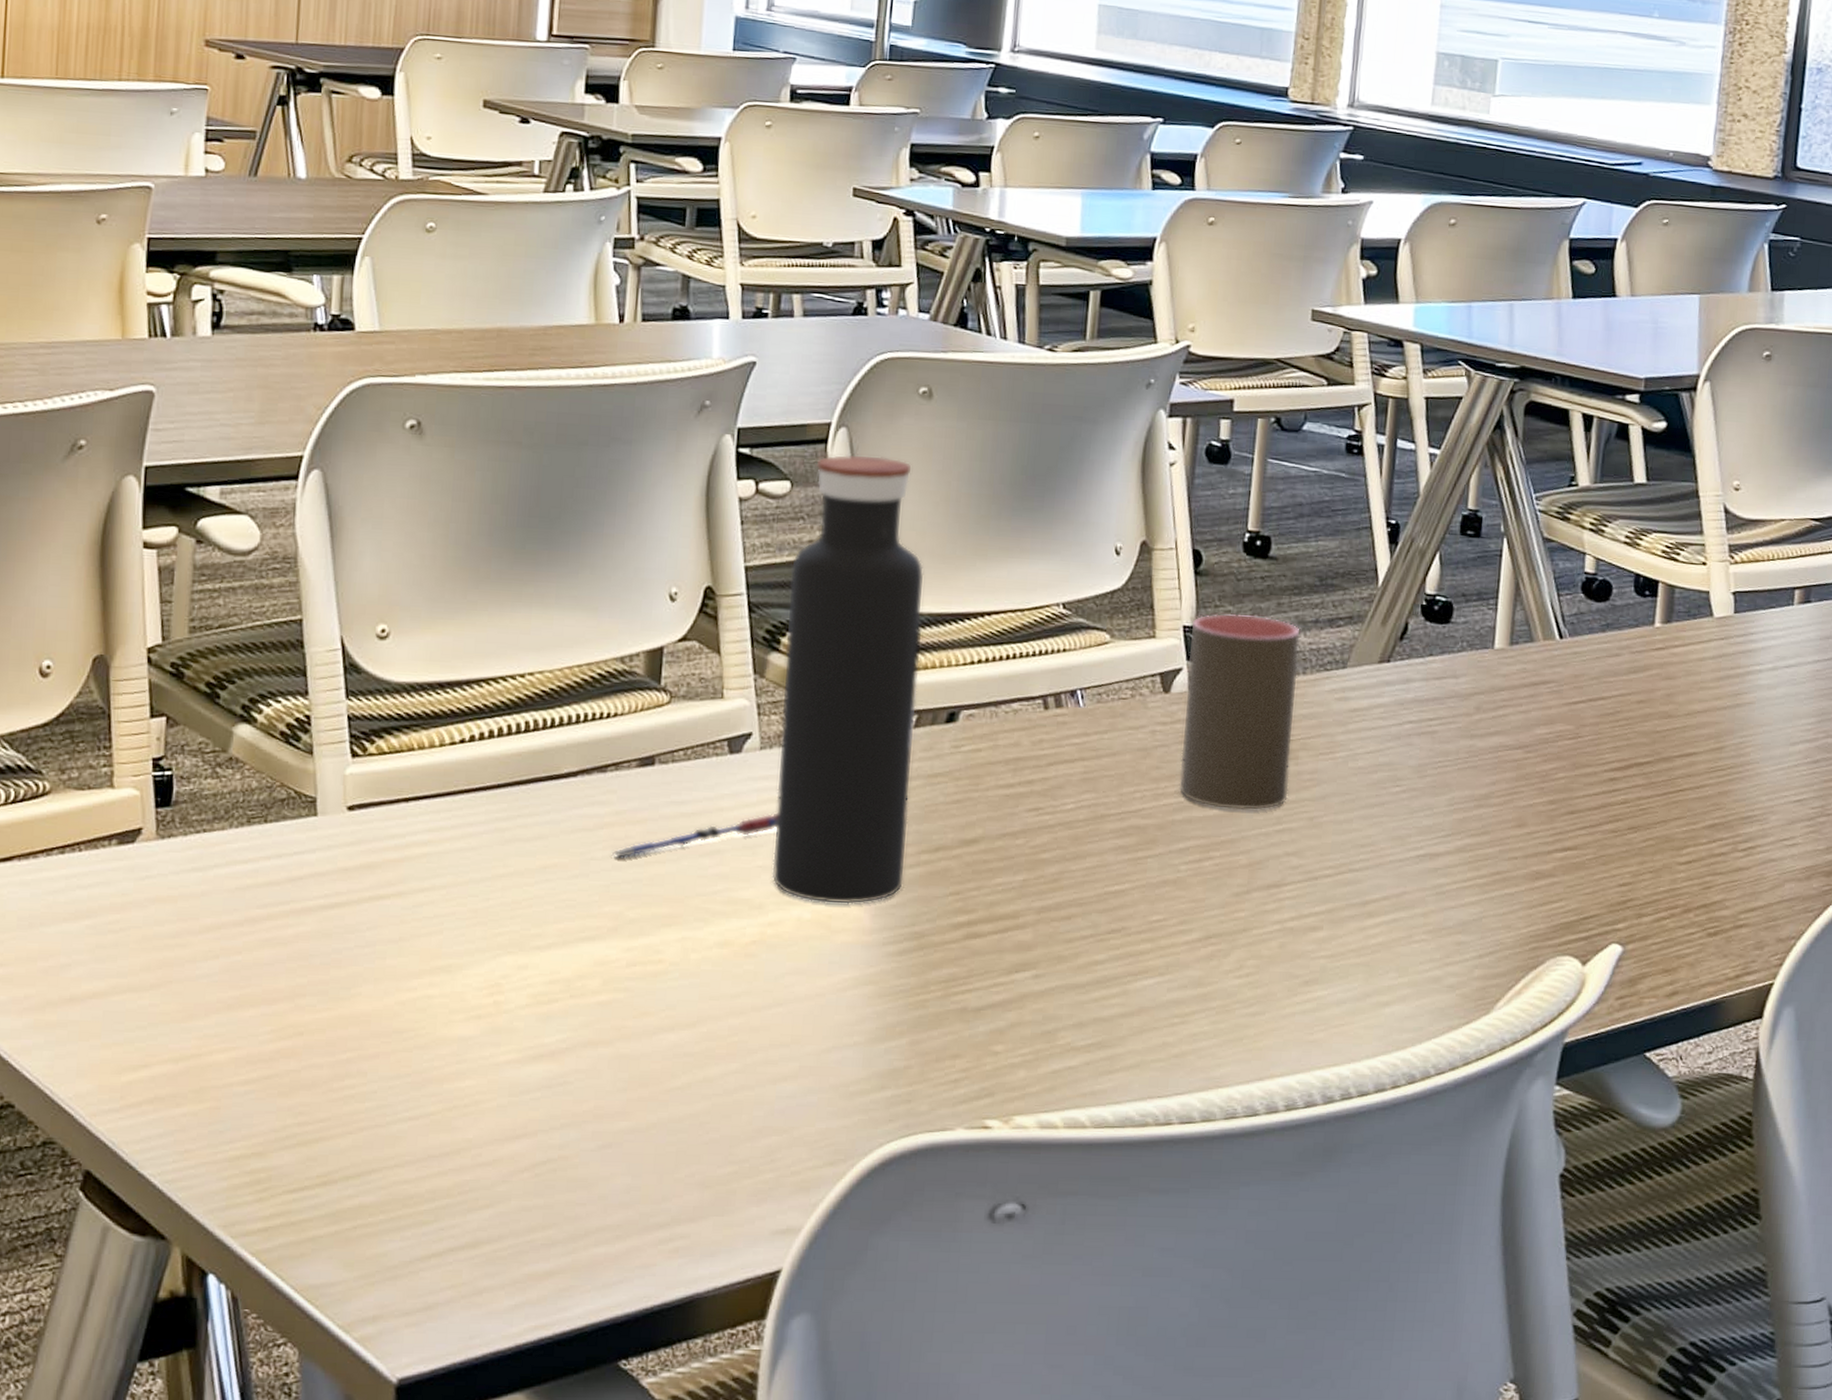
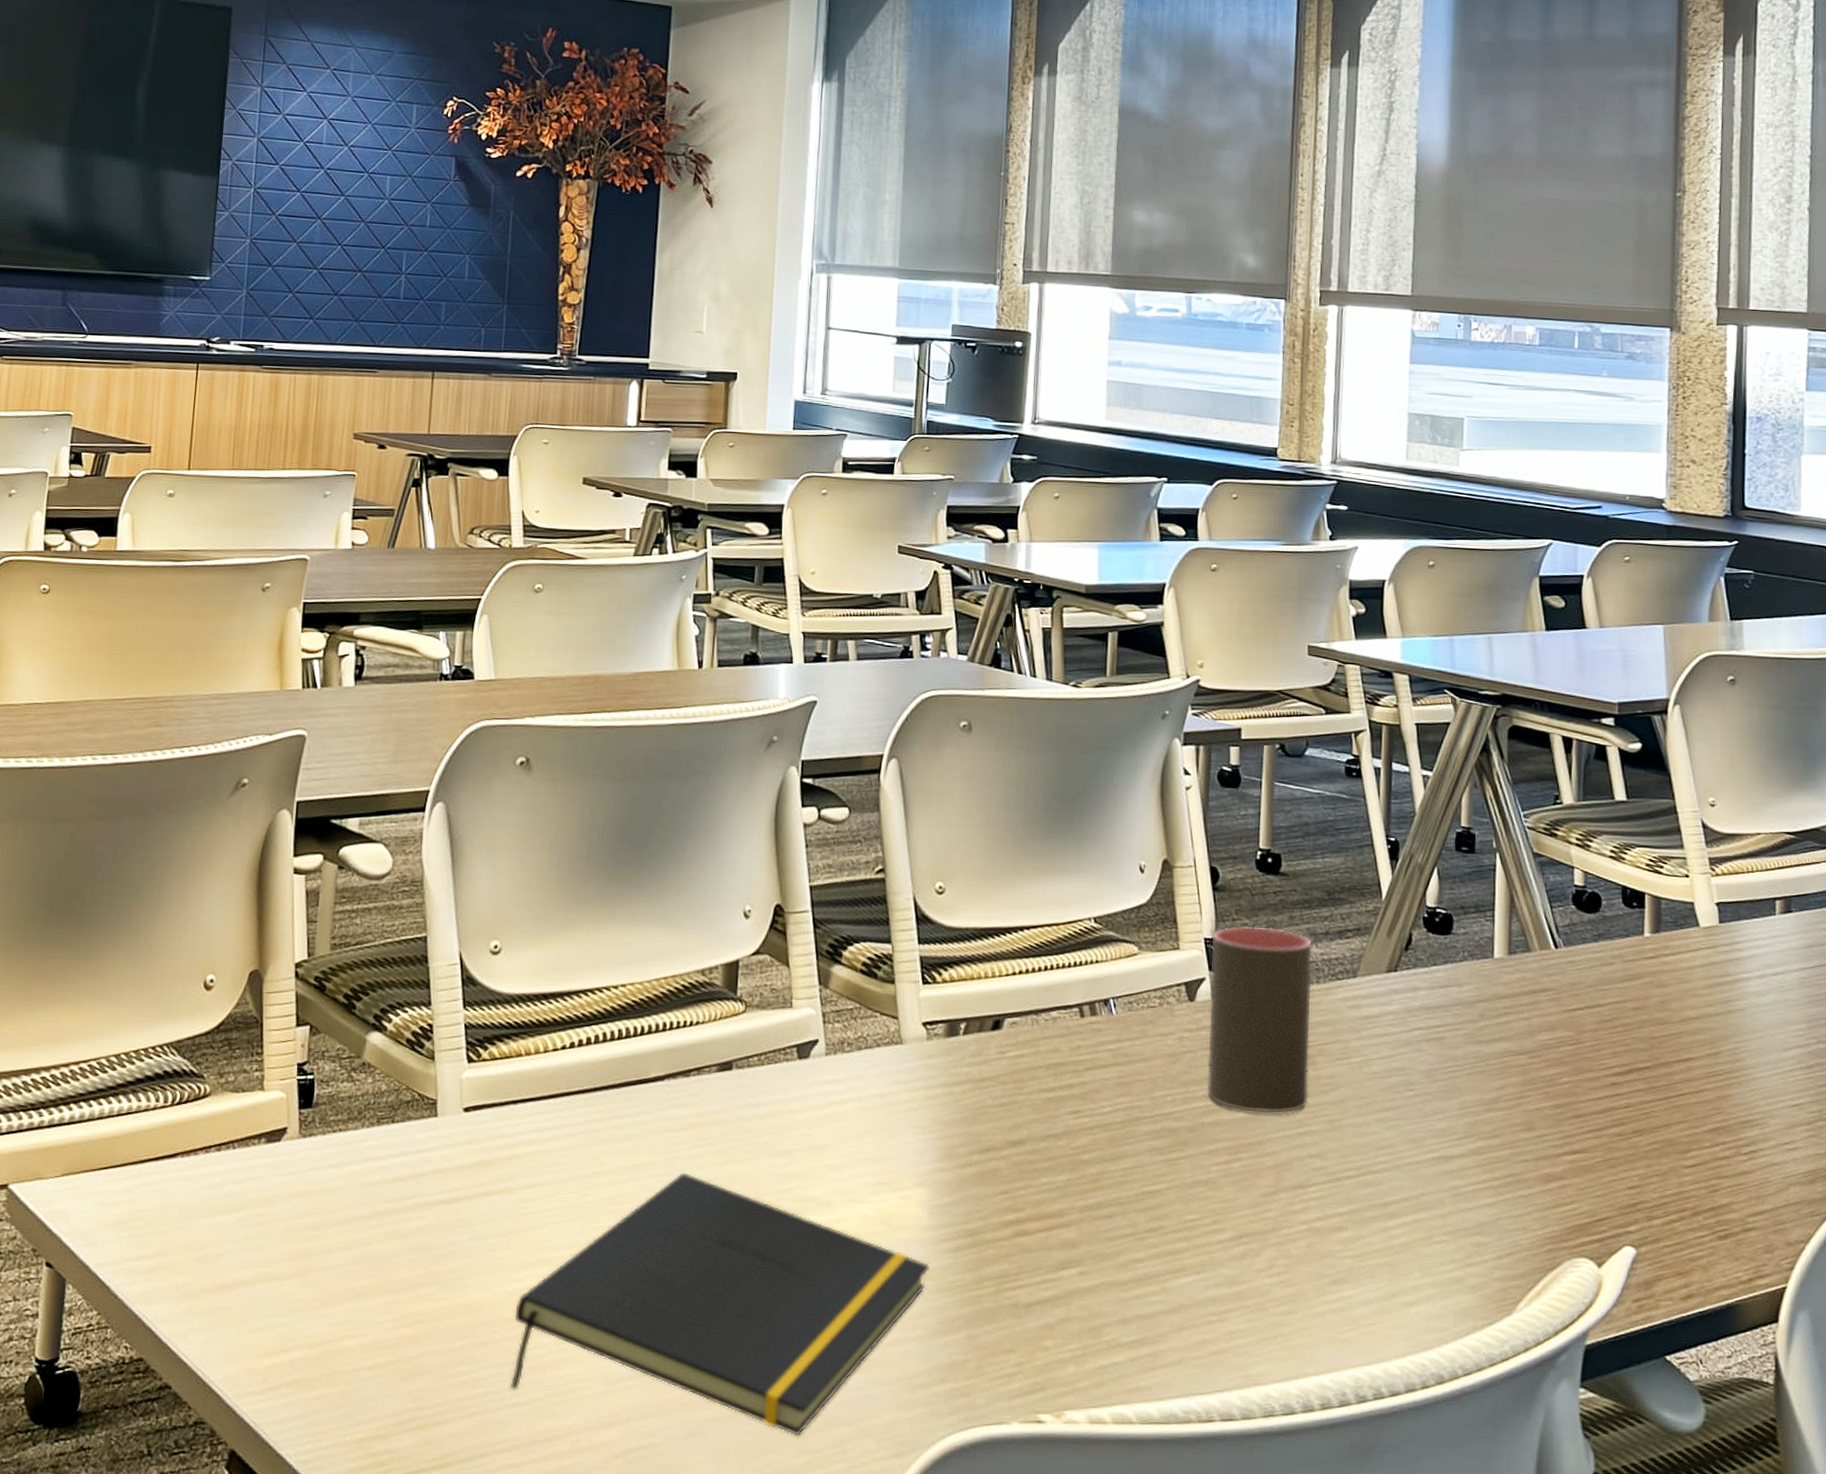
notepad: none [403,874,872,1146] -> present [510,1172,931,1436]
pen: present [611,811,778,858] -> none [694,1113,842,1157]
water bottle: present [772,454,924,904] -> none [838,783,969,1202]

